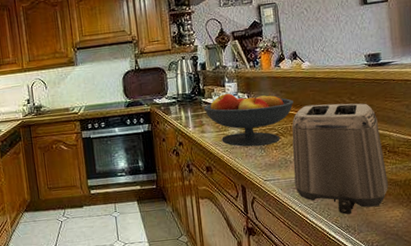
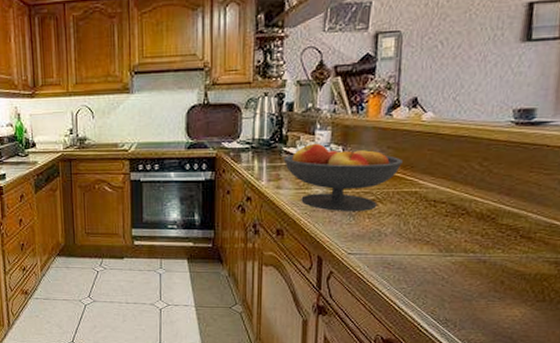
toaster: present [292,103,388,215] -> none [386,167,515,307]

